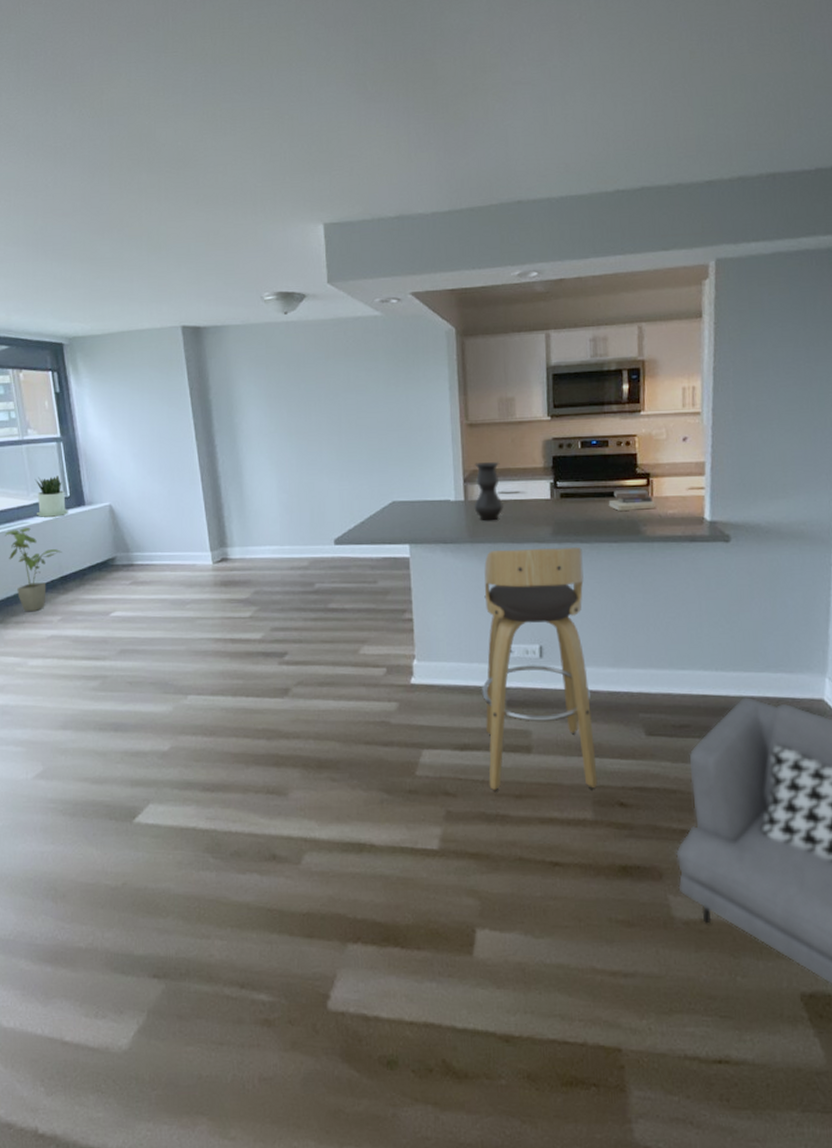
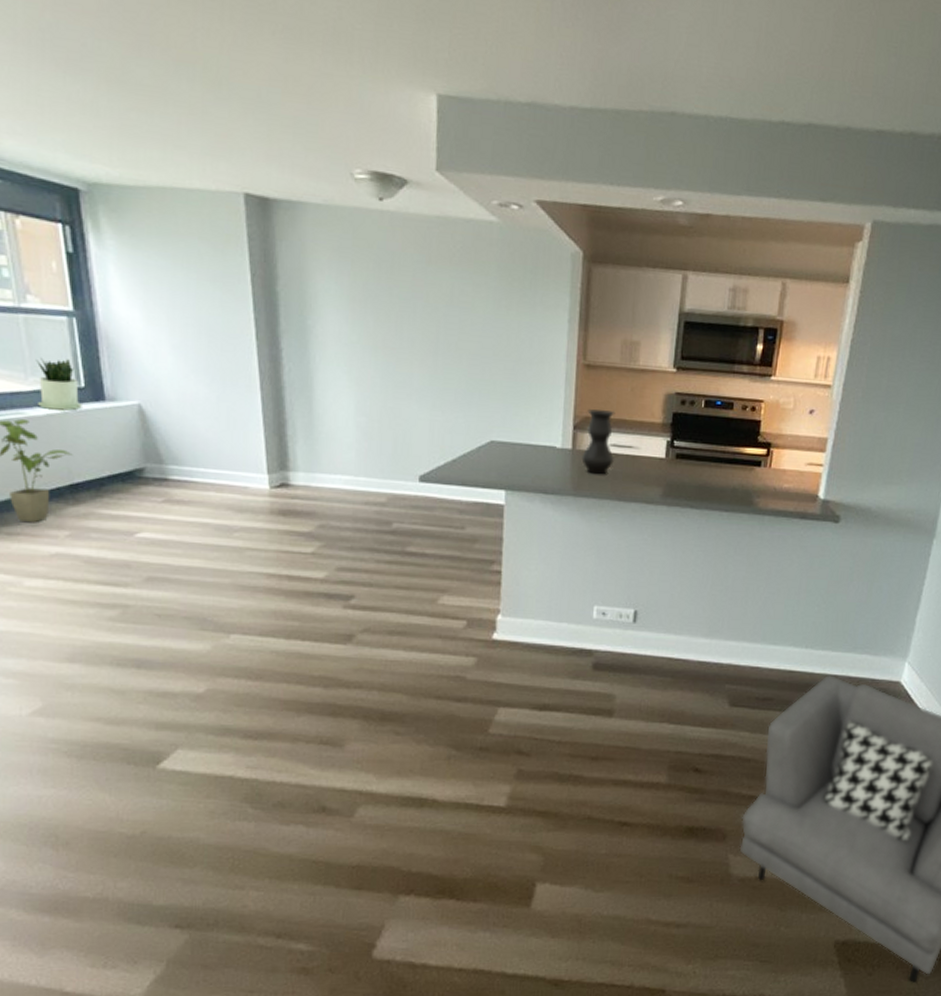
bar stool: present [482,547,598,793] -> none [565,507,691,755]
books: present [608,489,655,511] -> none [724,457,772,481]

